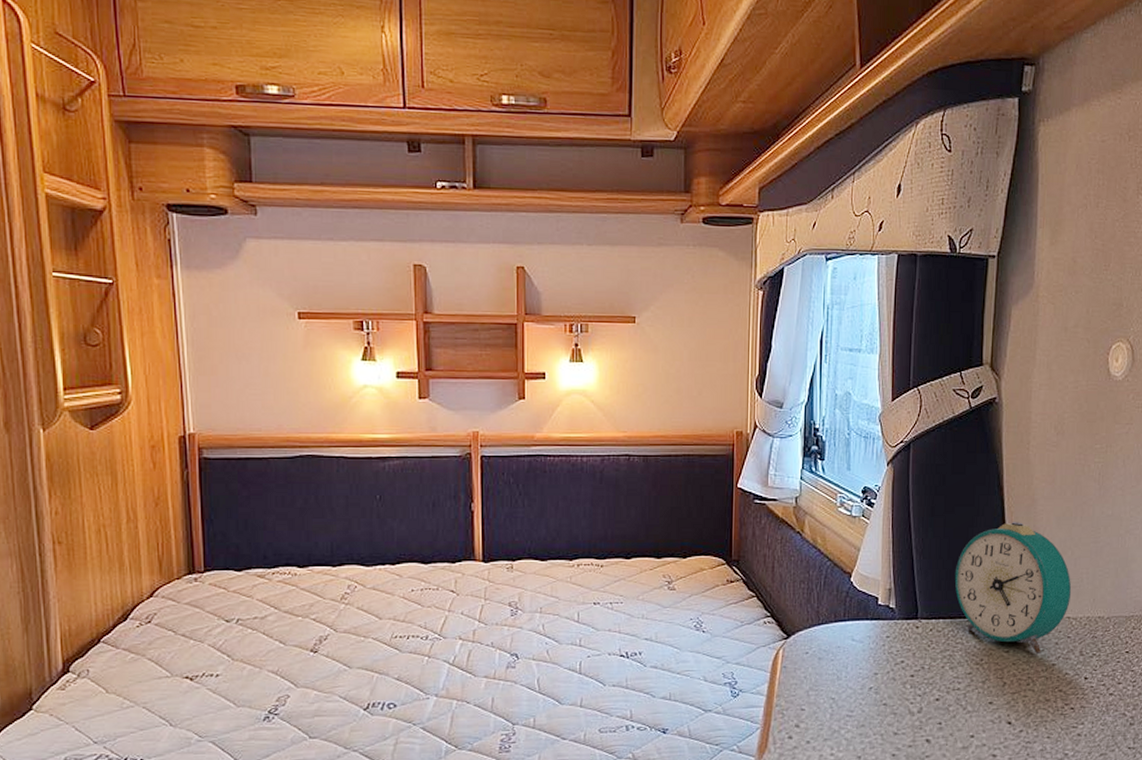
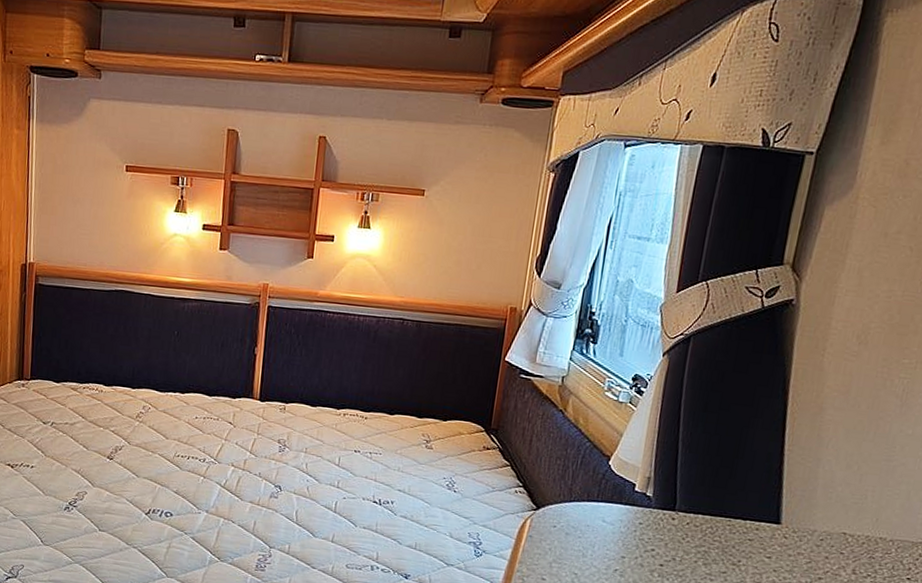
alarm clock: present [954,522,1072,655] -> none [720,428,853,566]

